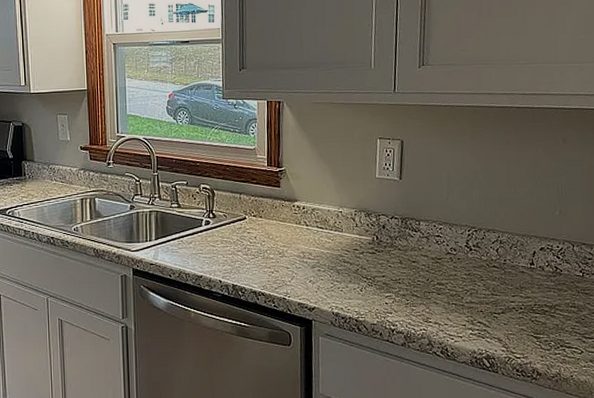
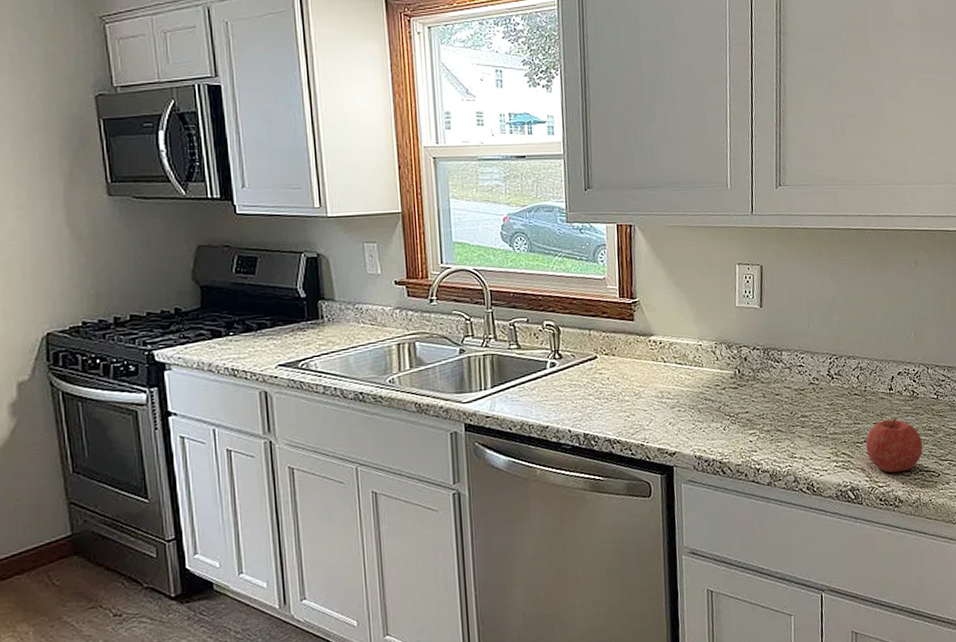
fruit: none [503,291,566,346] -> present [865,417,923,473]

